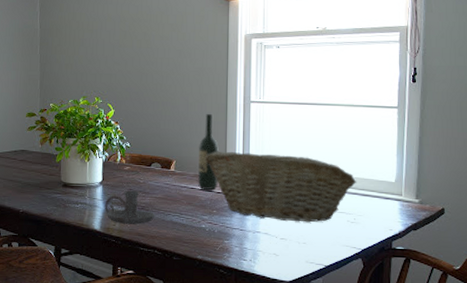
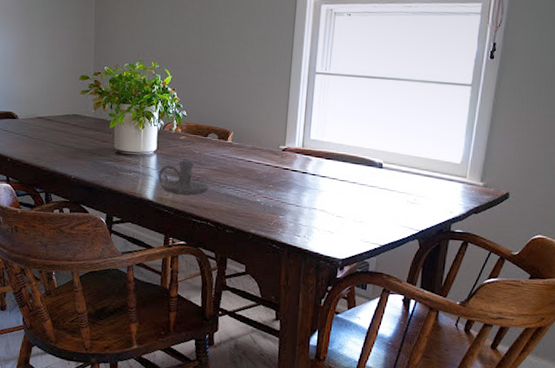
wine bottle: present [197,114,219,190] -> none [254,84,279,164]
fruit basket: present [204,151,357,223] -> none [263,124,421,201]

